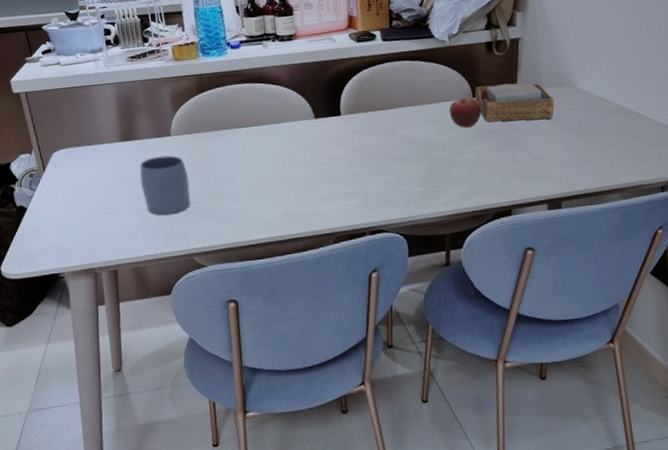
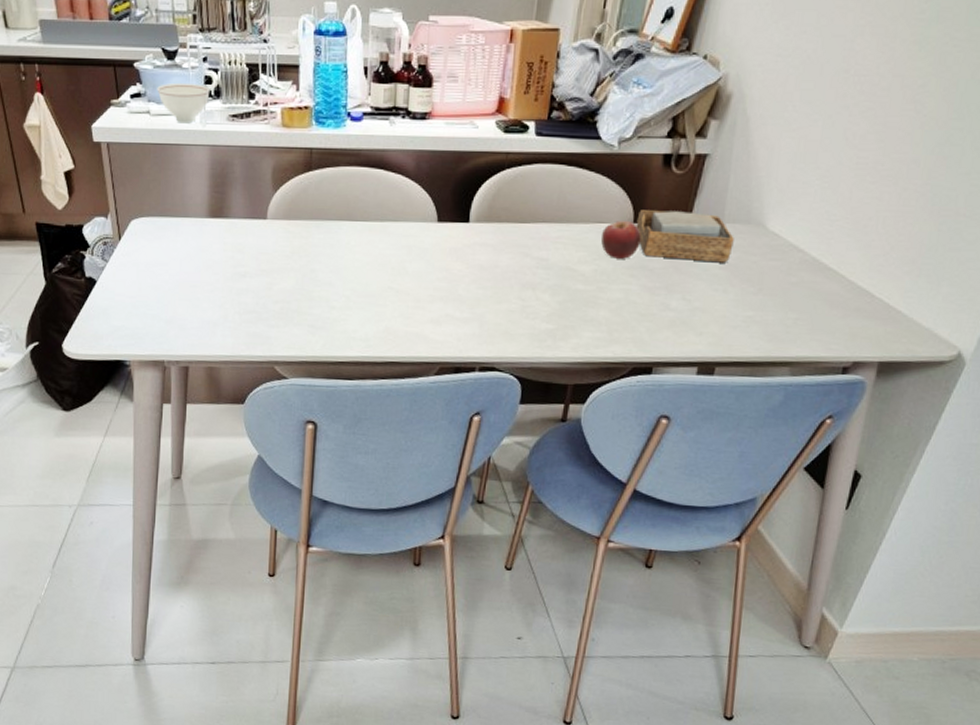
bowl: none [64,36,110,69] -> present [157,82,210,124]
mug: present [139,155,191,215] -> none [225,241,281,312]

